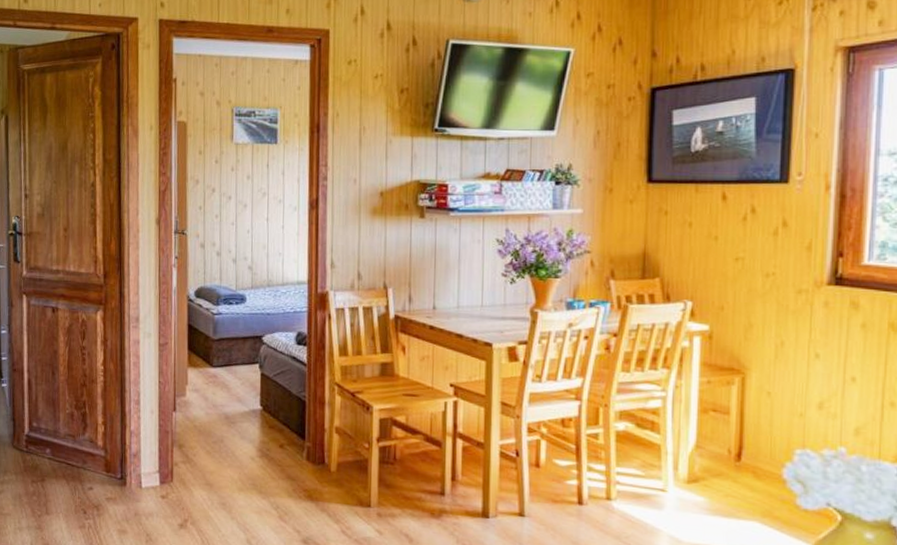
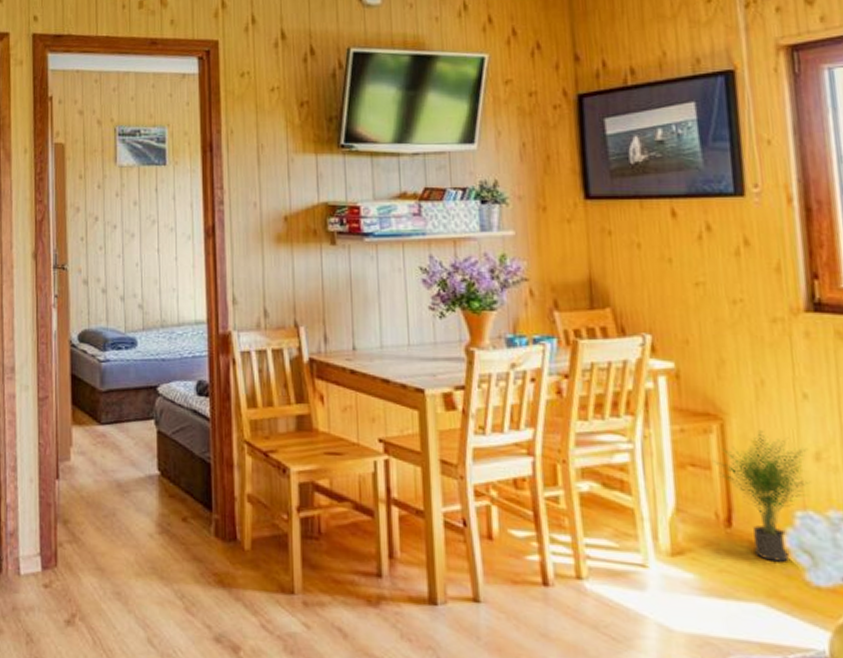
potted plant: none [731,382,813,490] -> present [712,429,811,562]

